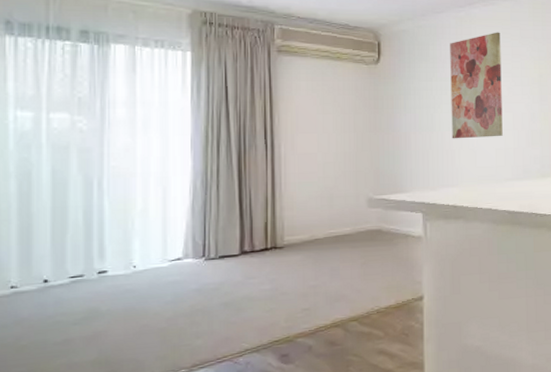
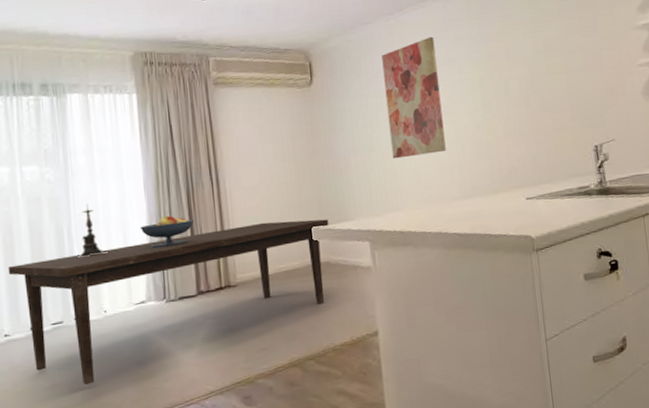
dining table: none [21,188,384,341] -> present [7,219,329,386]
candle holder: none [106,157,143,211] -> present [77,204,108,258]
fruit bowl: none [182,175,242,206] -> present [139,215,193,248]

